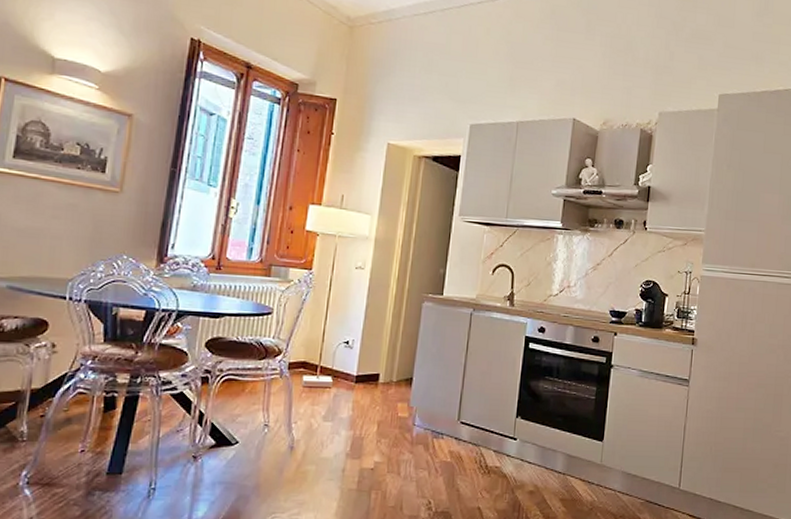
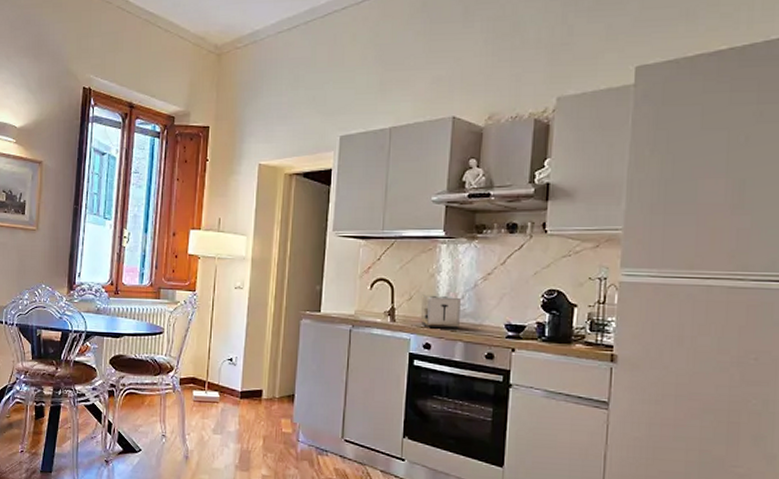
toaster: none [536,281,573,315] -> present [420,294,460,330]

